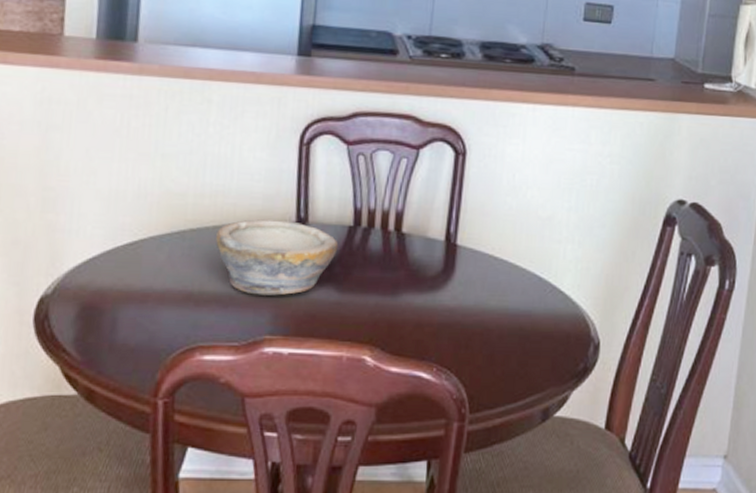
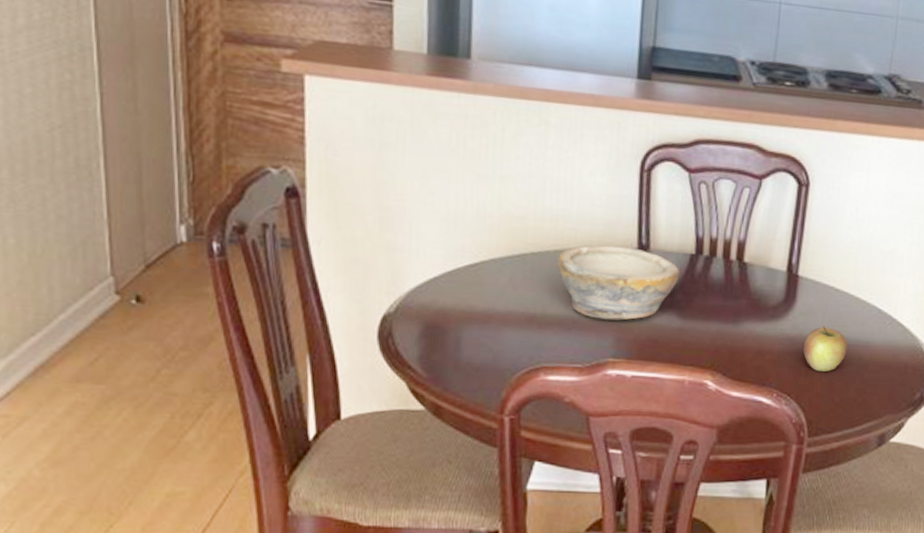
apple: none [462,295,508,343] -> present [803,326,848,372]

